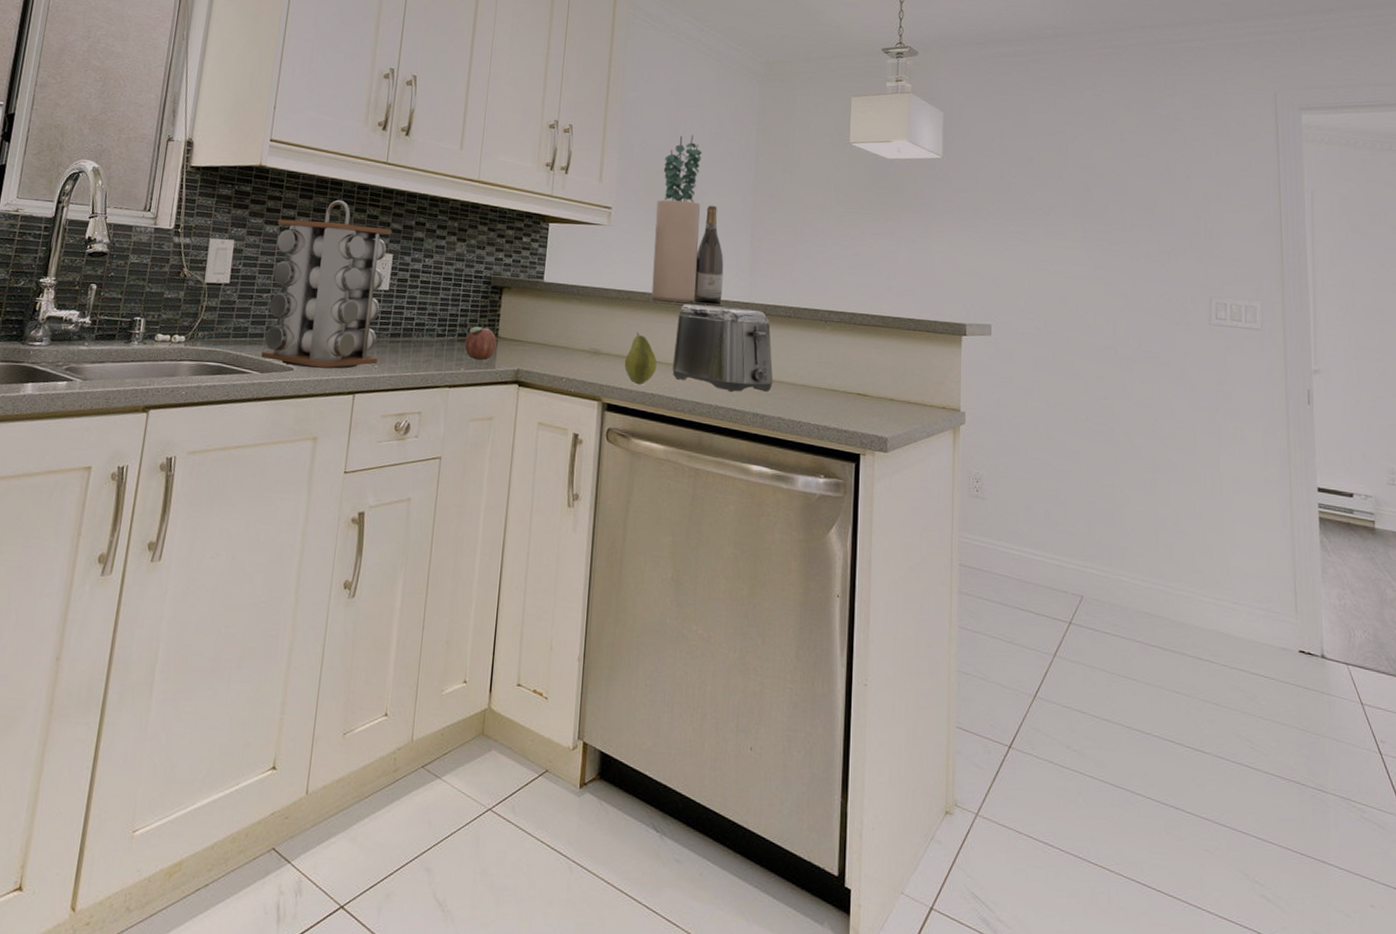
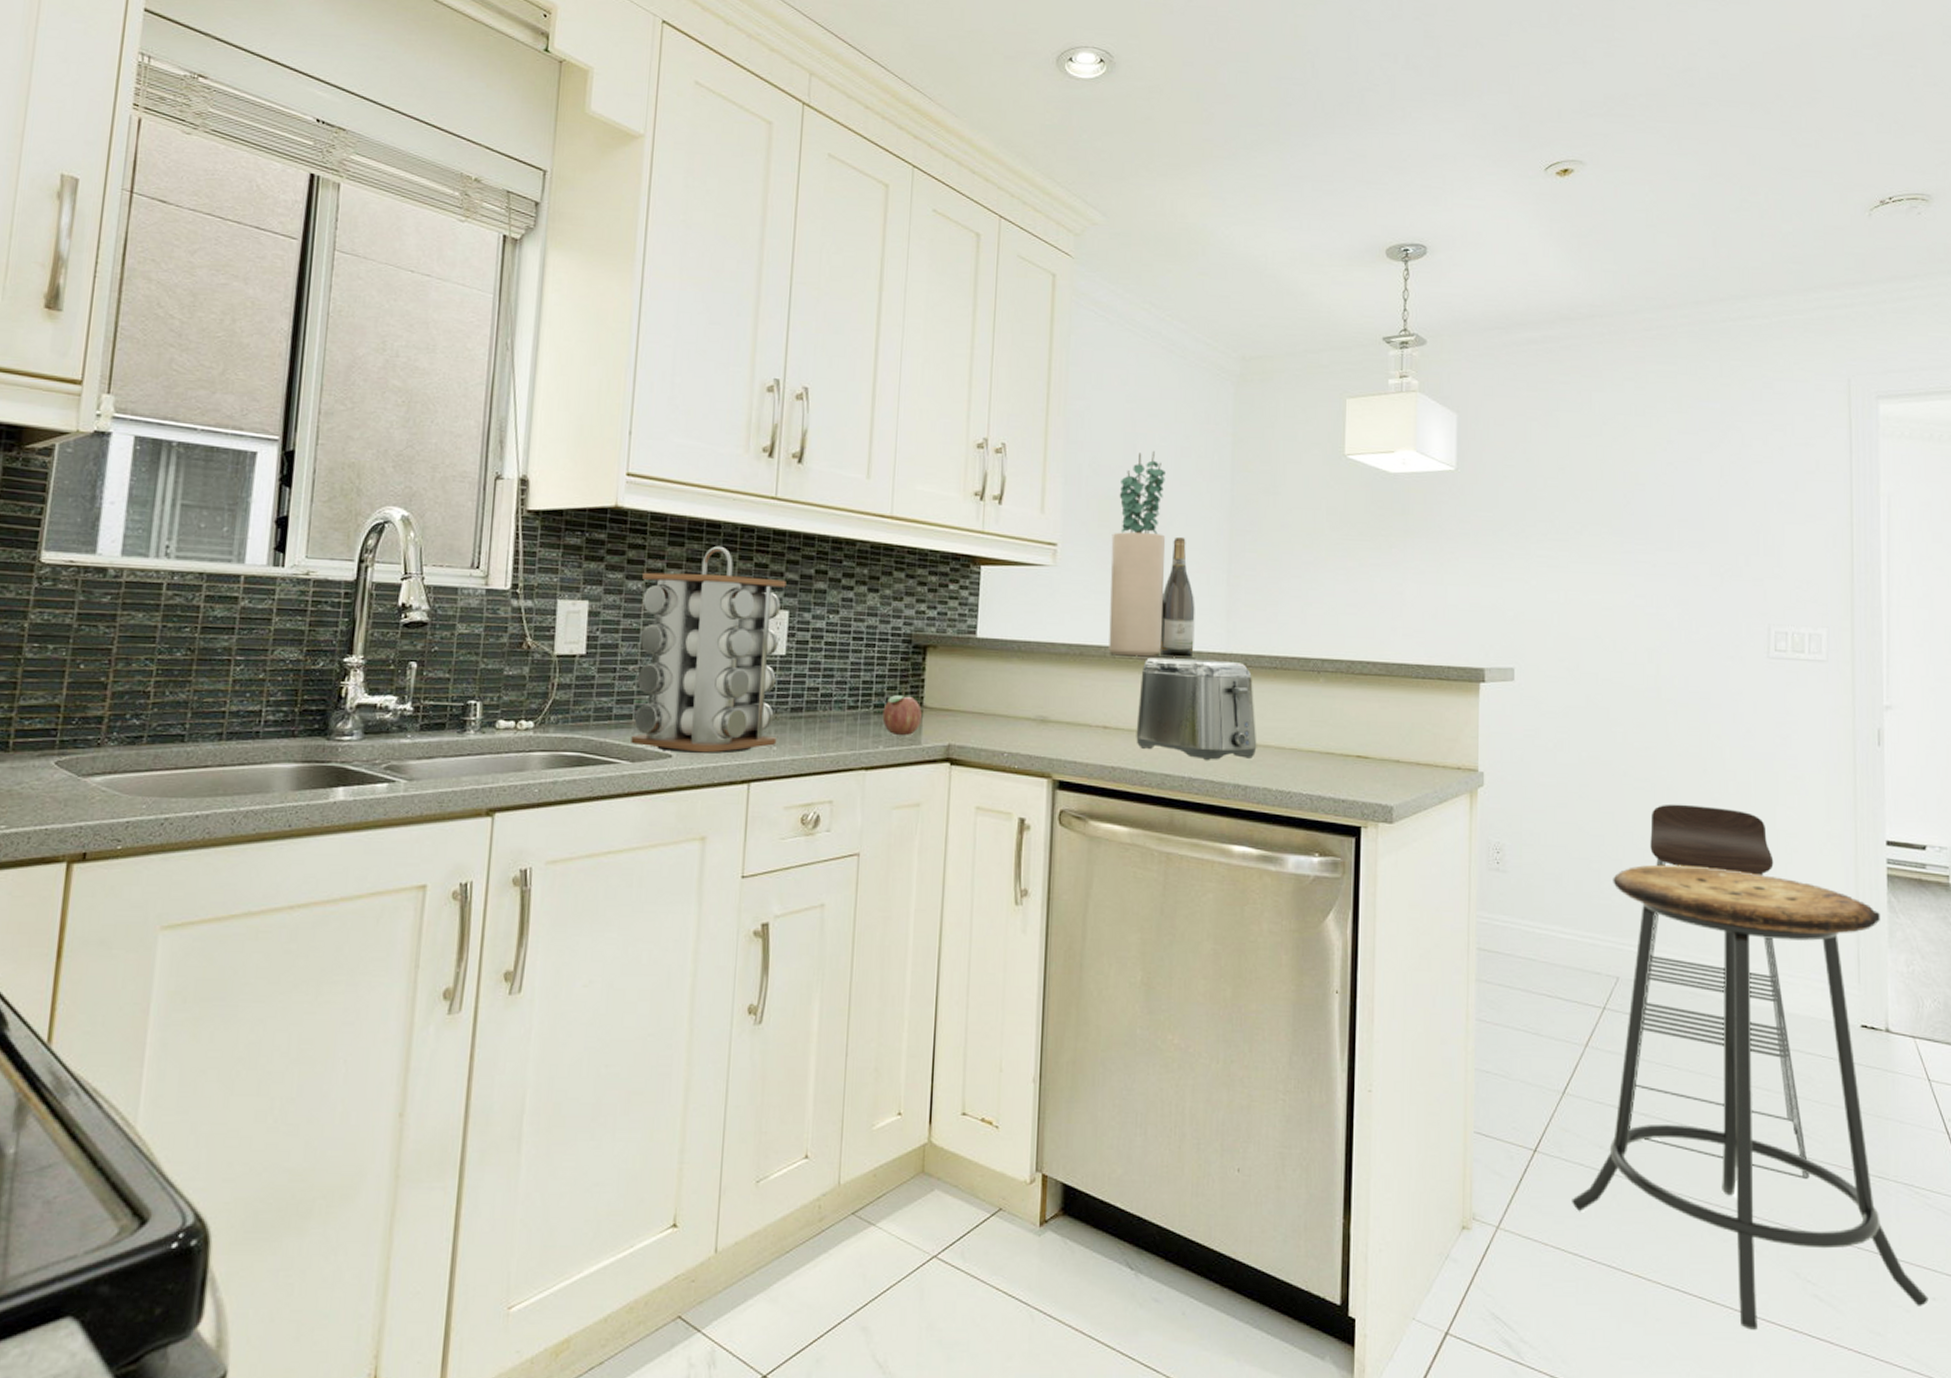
fruit: present [624,333,657,385] -> none [1077,695,1117,757]
bar stool: none [1043,498,1367,924] -> present [1572,864,1929,1330]
bar stool: none [1093,446,1255,789] -> present [1629,804,1809,1180]

